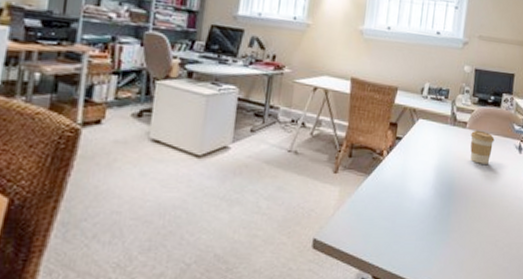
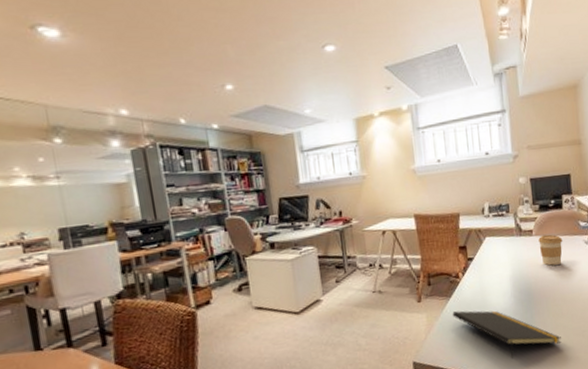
notepad: none [367,191,474,256] -> present [452,310,562,359]

